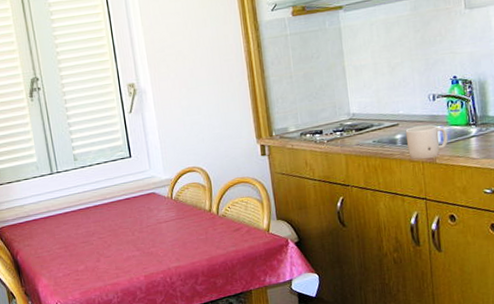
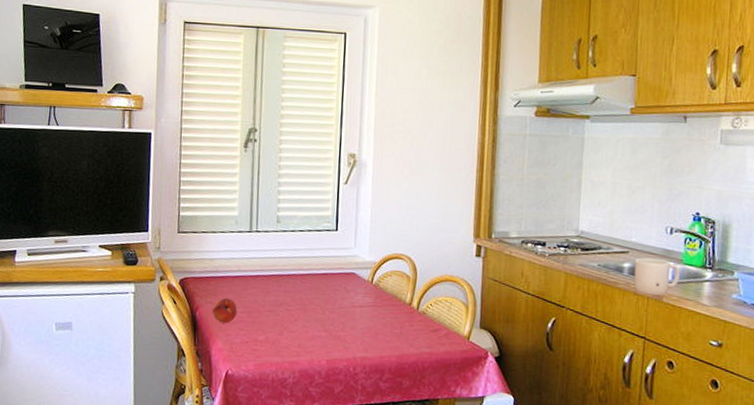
fruit: none [31,237,55,262] -> present [212,297,238,323]

